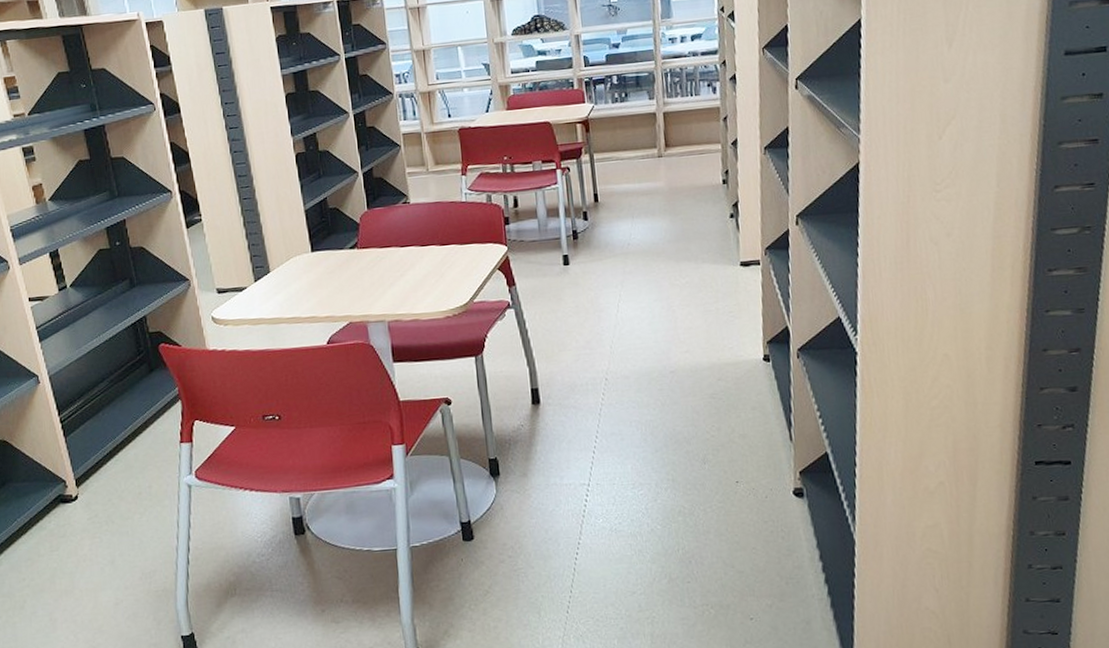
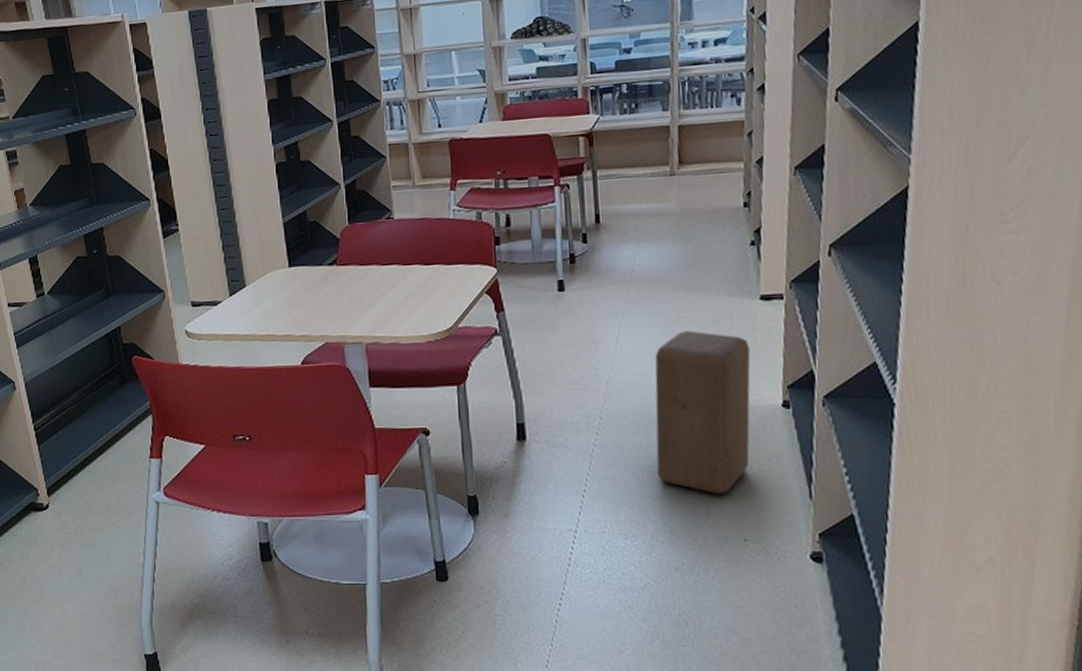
stool: none [652,296,738,442] -> present [655,330,751,494]

